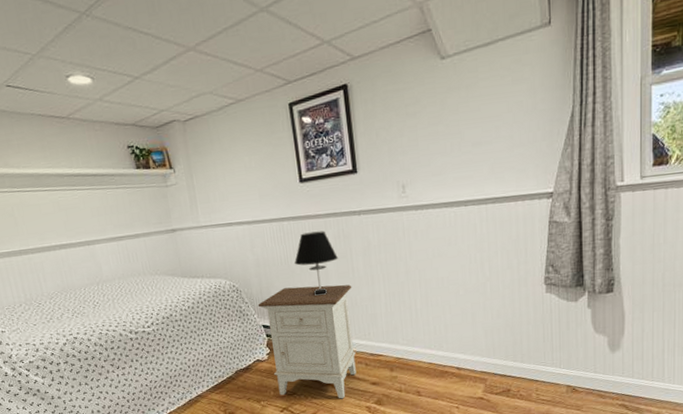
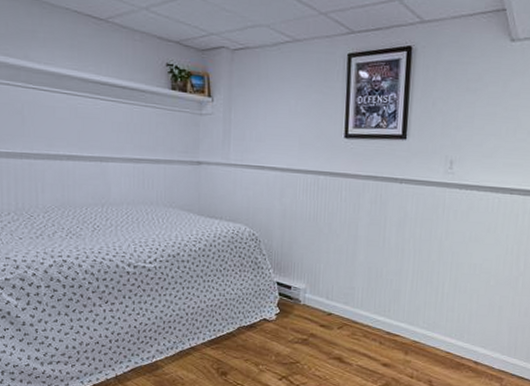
nightstand: present [257,284,357,399] -> none [275,246,380,376]
table lamp: present [295,230,338,296] -> none [324,191,371,262]

